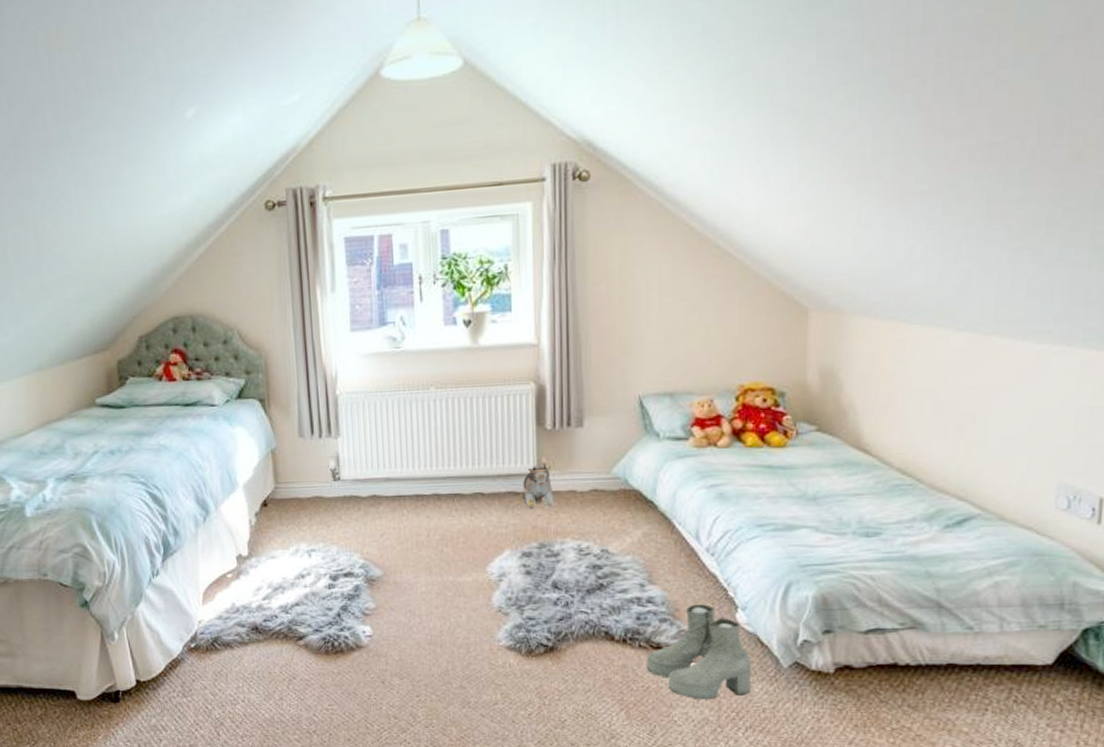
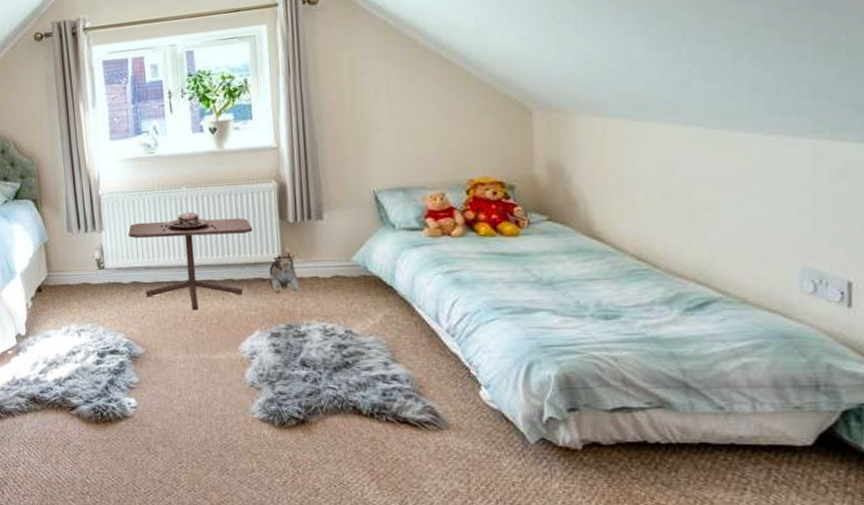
side table: none [368,416,508,528] -> present [128,212,253,311]
boots: present [646,604,752,700] -> none [393,382,499,473]

